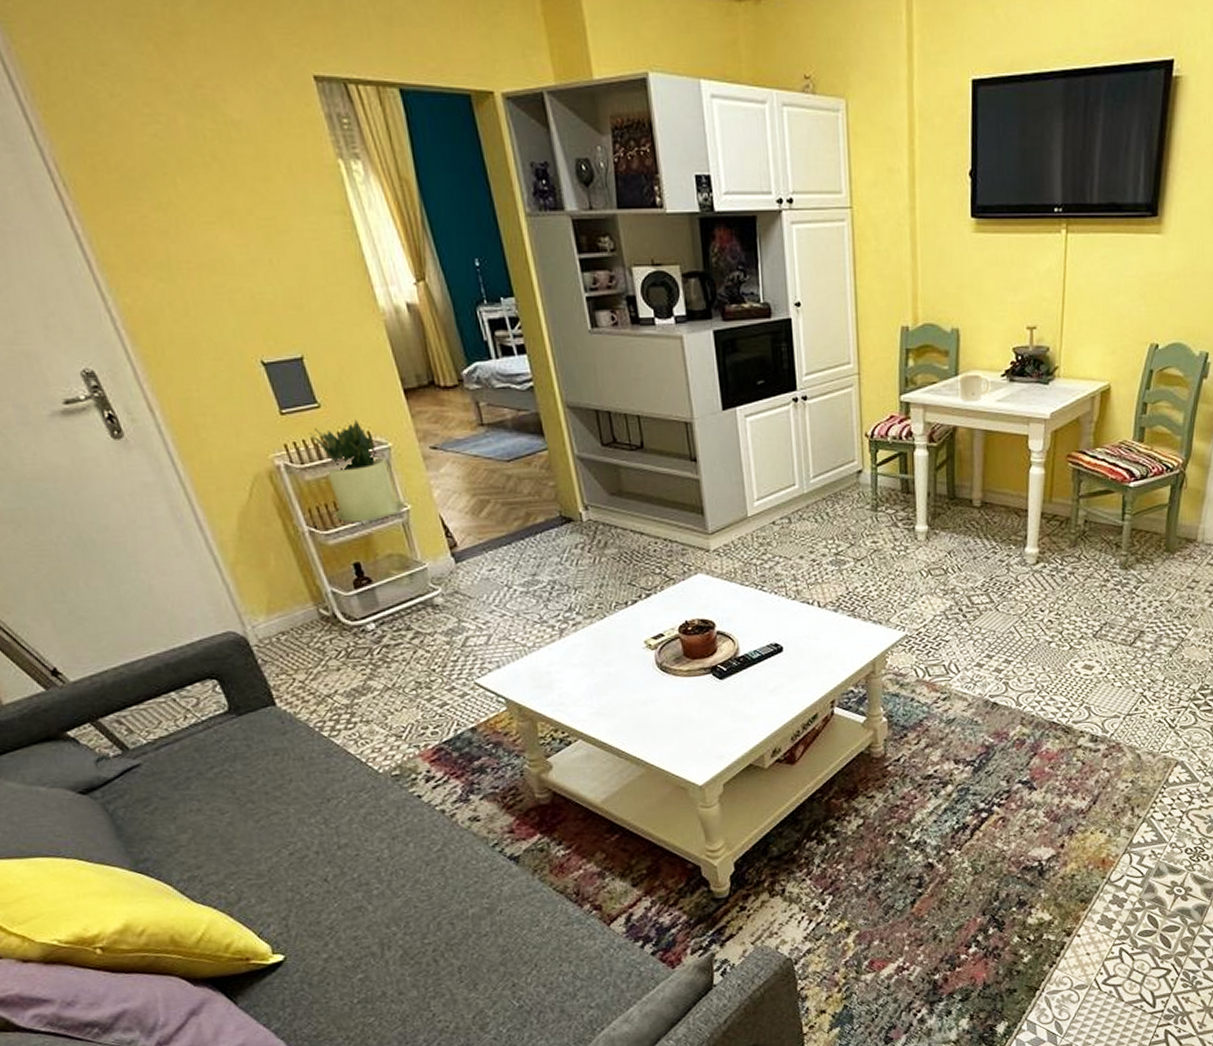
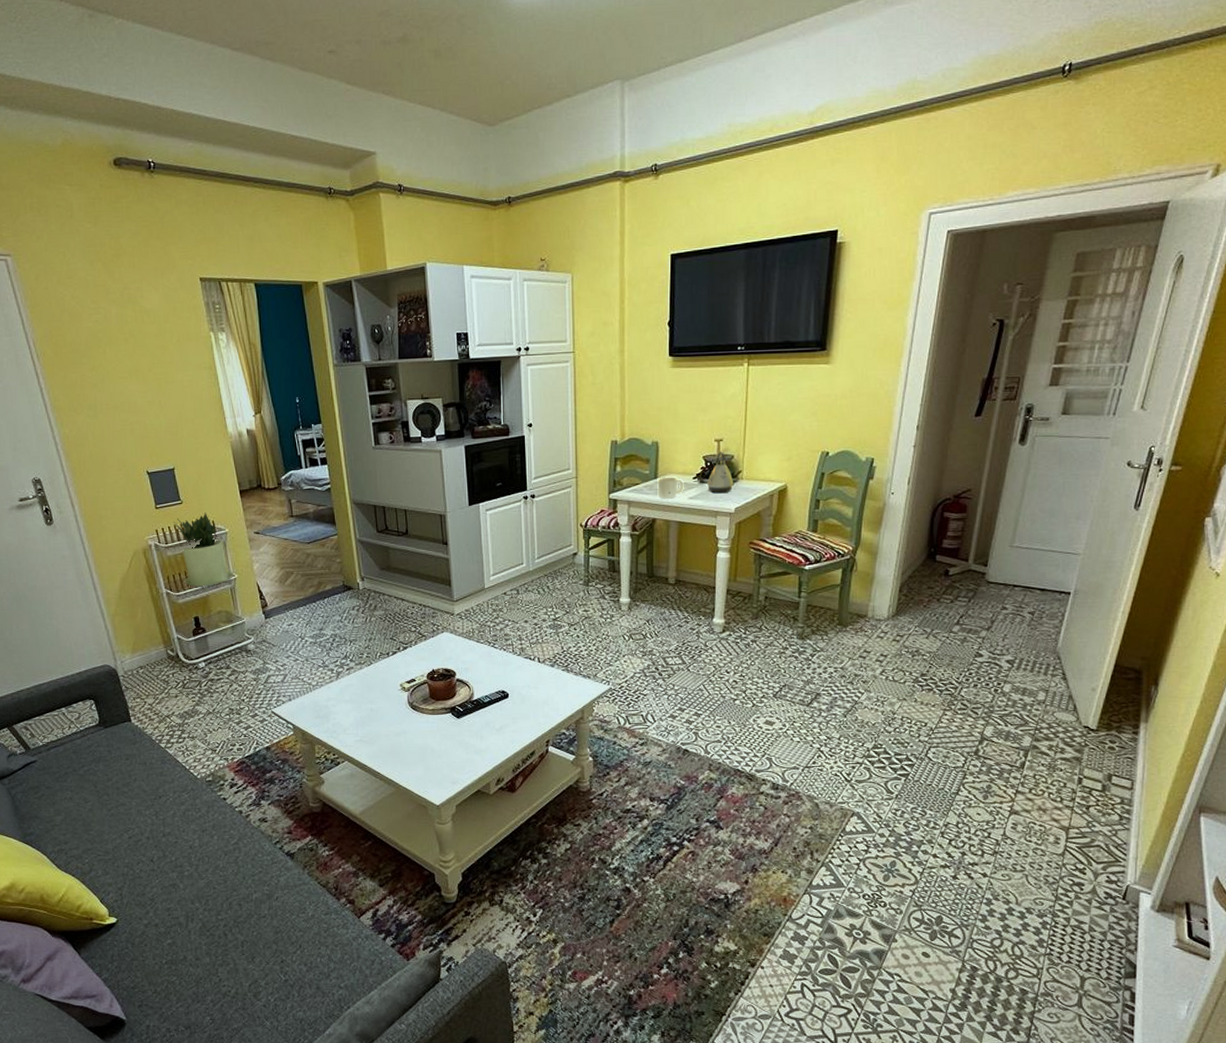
kettle: none [1018,341,1050,395] -> present [707,451,734,494]

